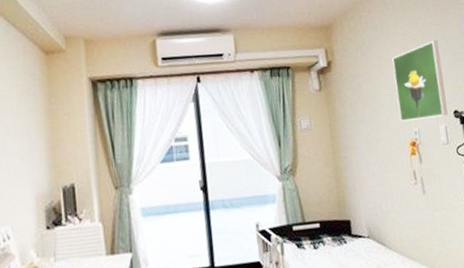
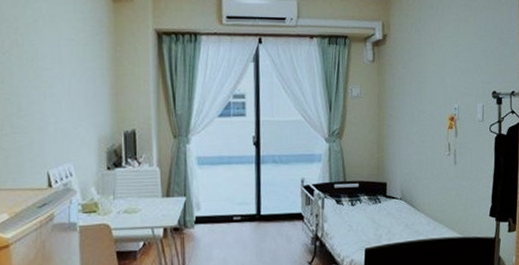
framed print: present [392,40,448,121] -> none [443,23,488,97]

